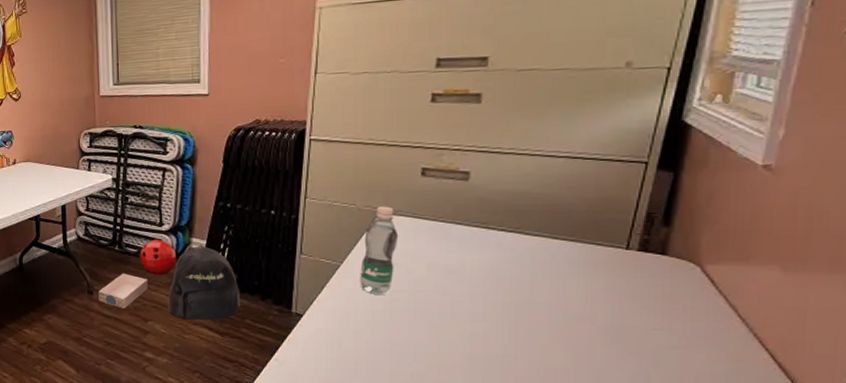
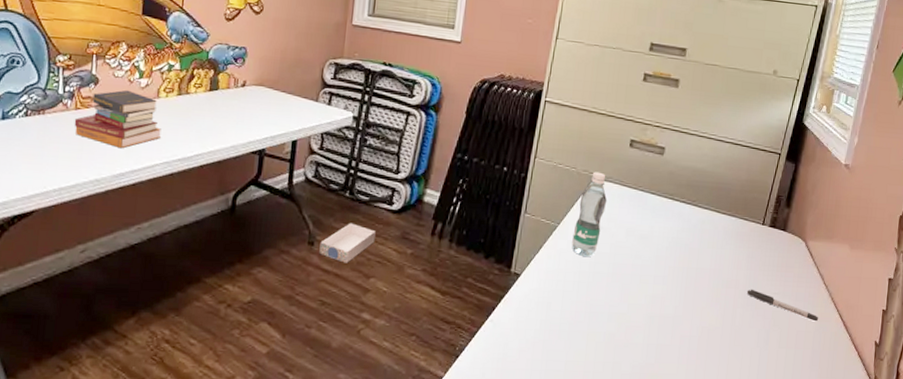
ball: present [139,239,177,276] -> none [370,187,410,228]
backpack: present [167,245,241,320] -> none [392,197,466,278]
marker: none [609,324,732,363] -> present [746,289,818,322]

